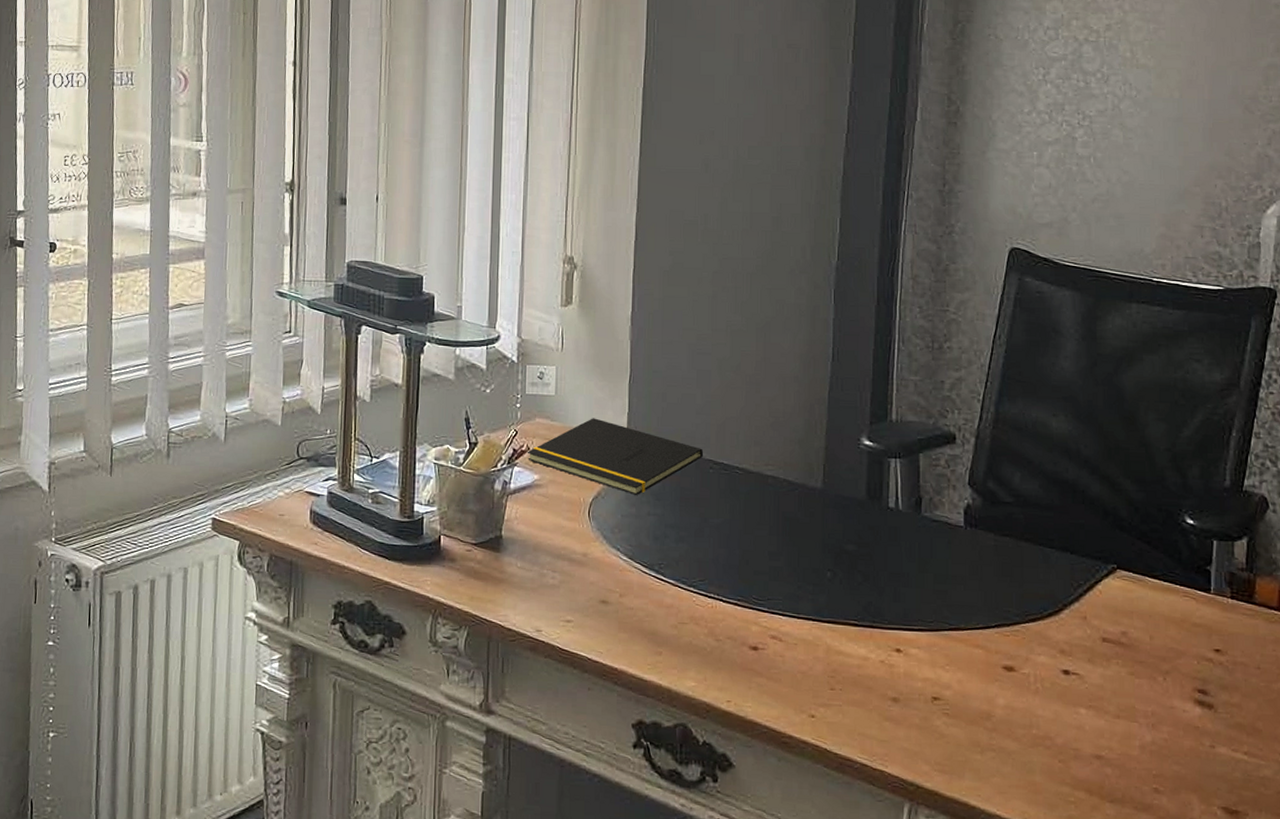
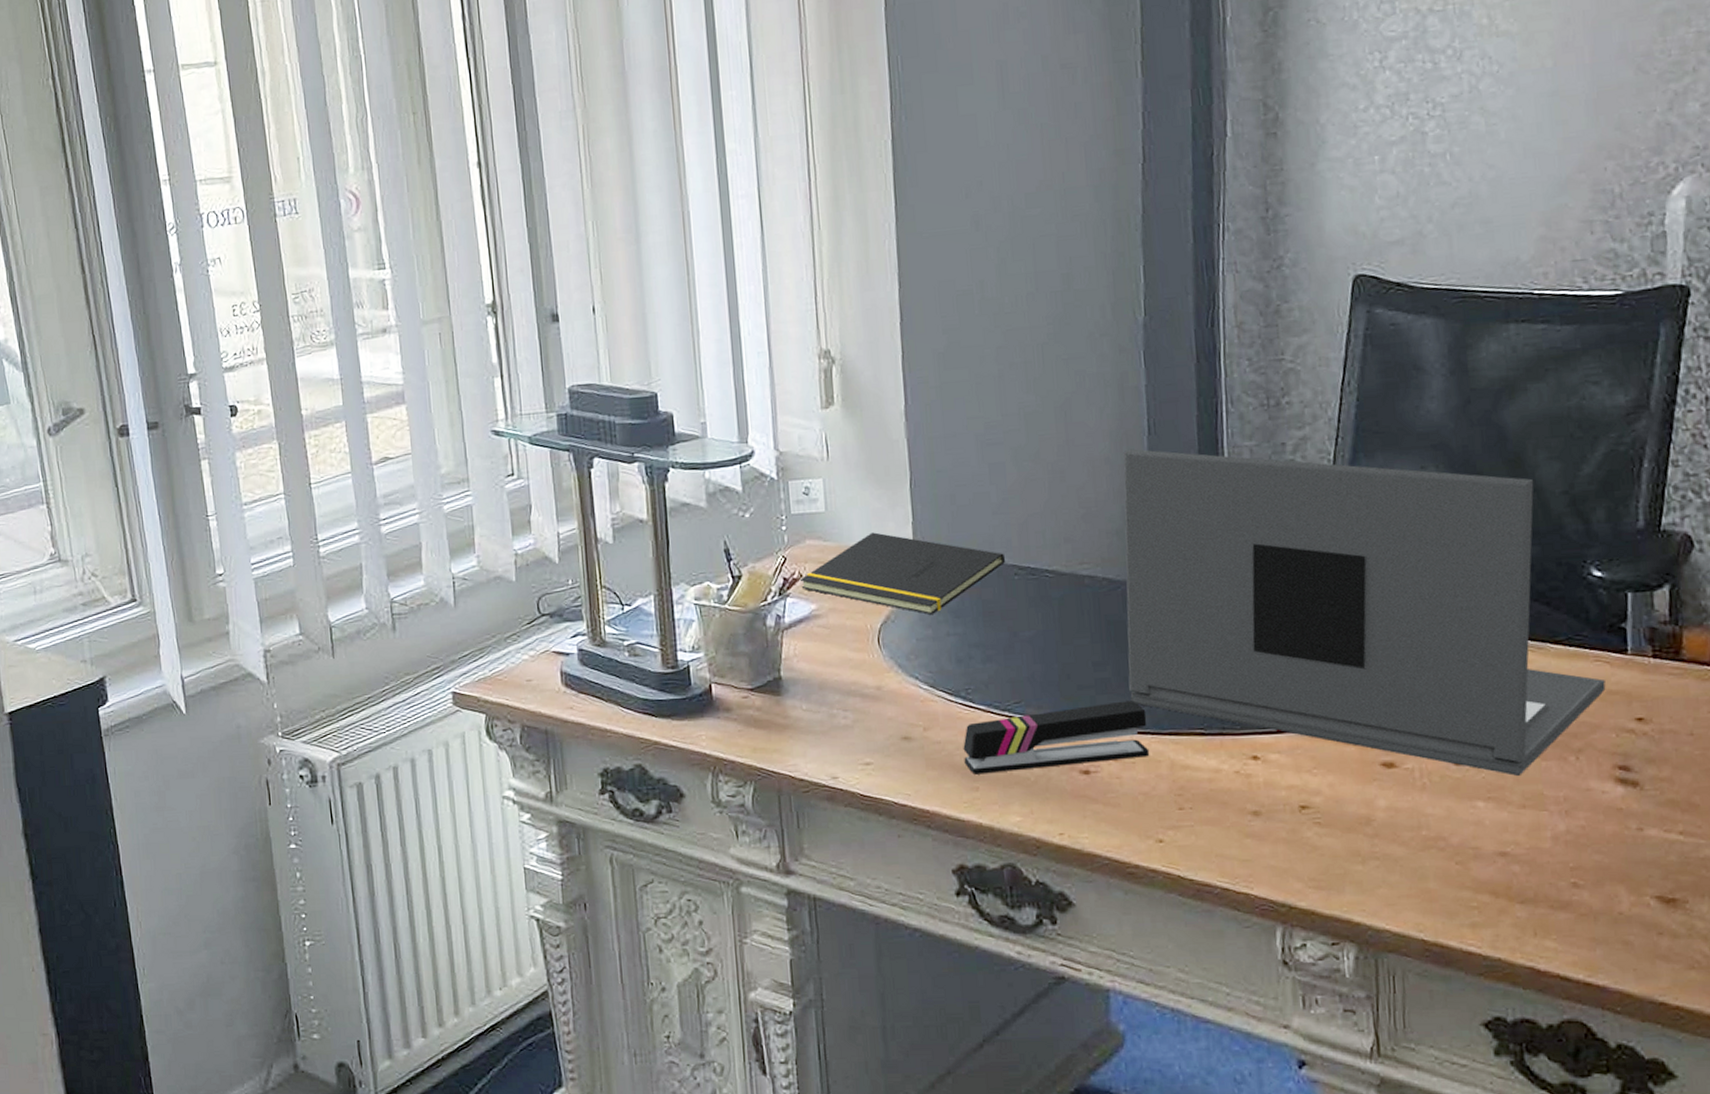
stapler: none [652,588,810,641] -> present [963,700,1150,775]
laptop: none [798,371,1191,689] -> present [1123,448,1606,776]

